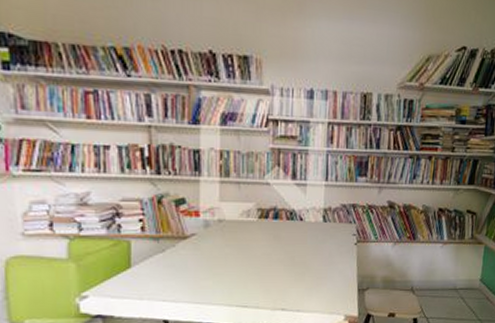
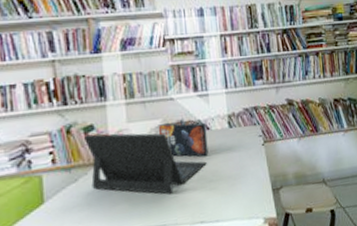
laptop: none [174,208,295,278] -> present [83,133,207,195]
game box: none [250,208,300,247] -> present [158,122,209,157]

